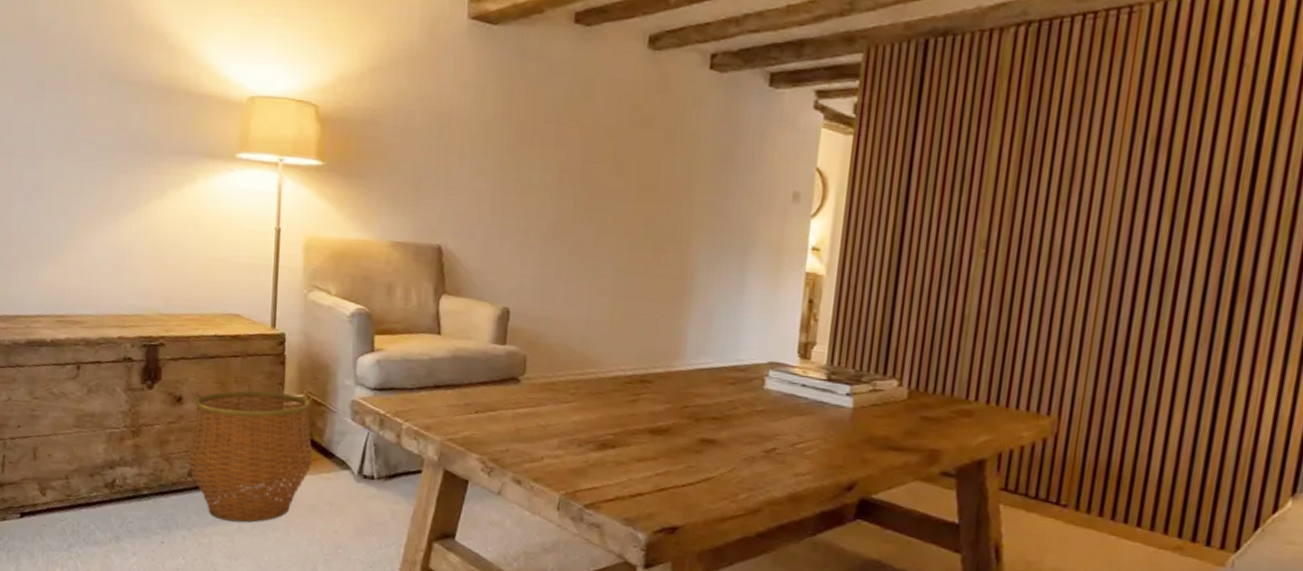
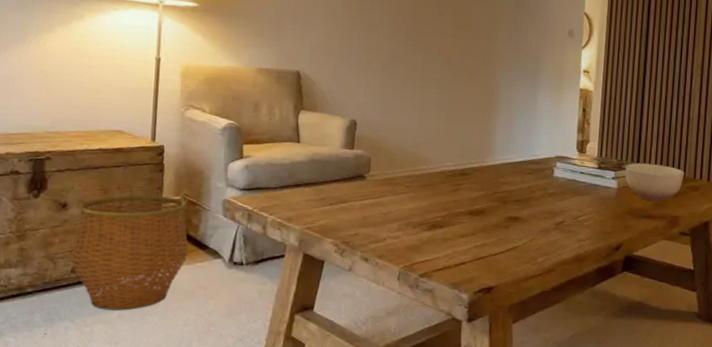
bowl: none [865,374,954,429] -> present [625,162,685,202]

